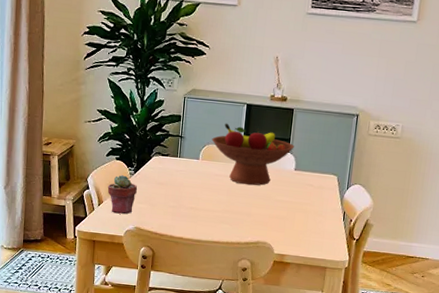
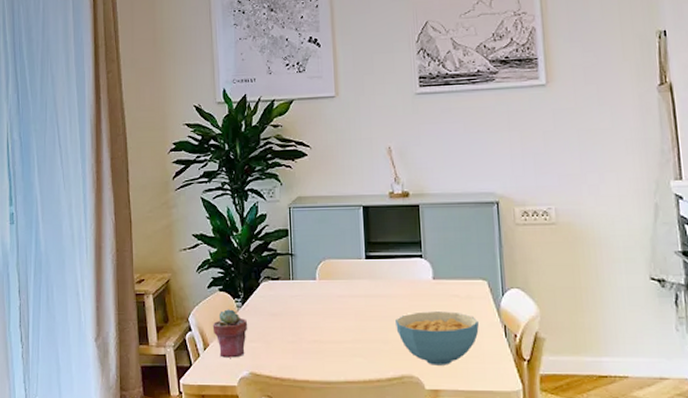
fruit bowl: present [212,123,294,186] -> none [328,231,428,305]
cereal bowl: none [259,194,325,237] -> present [396,311,479,365]

